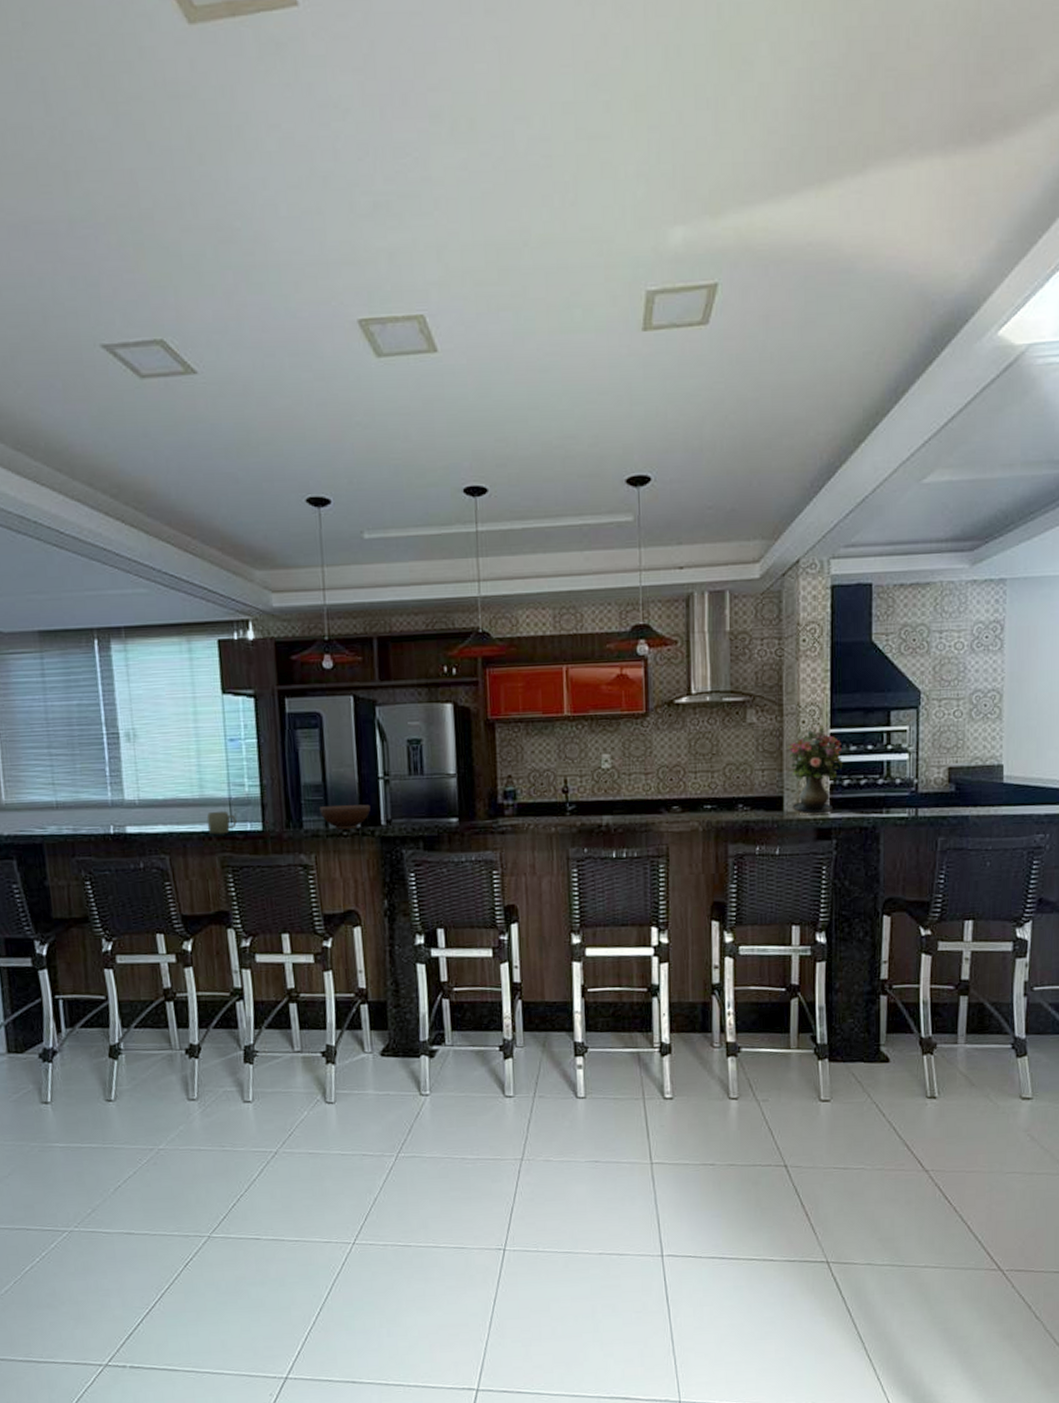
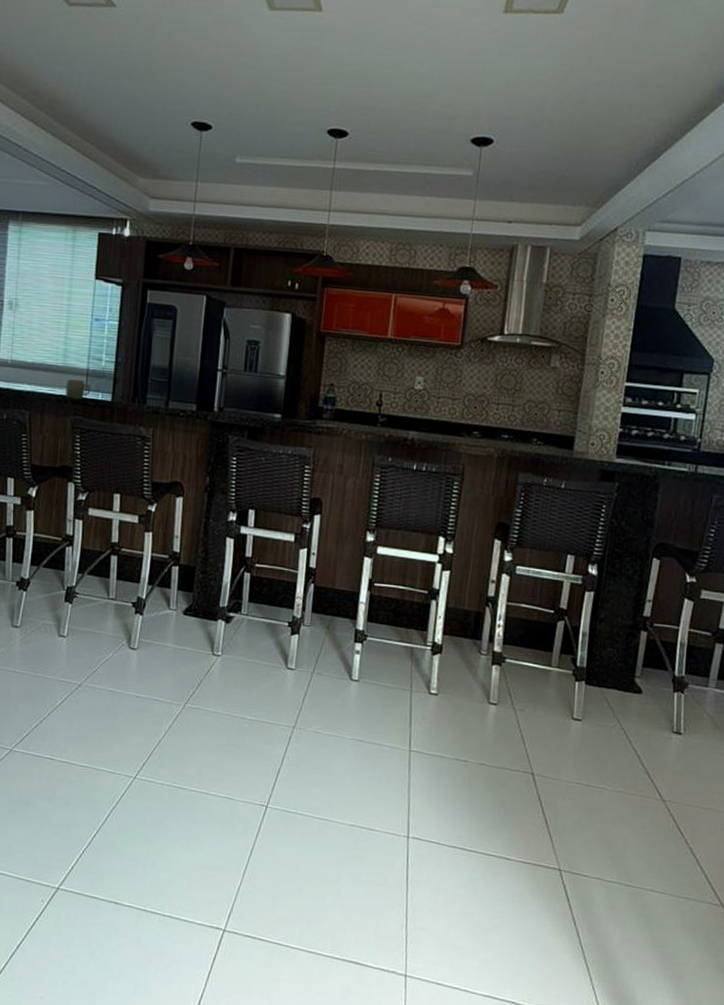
bowl: present [320,804,371,831] -> none [163,388,207,412]
bouquet: present [787,726,843,815] -> none [581,378,635,459]

